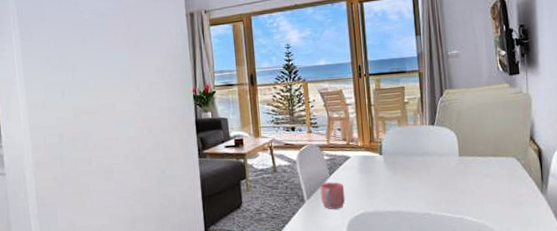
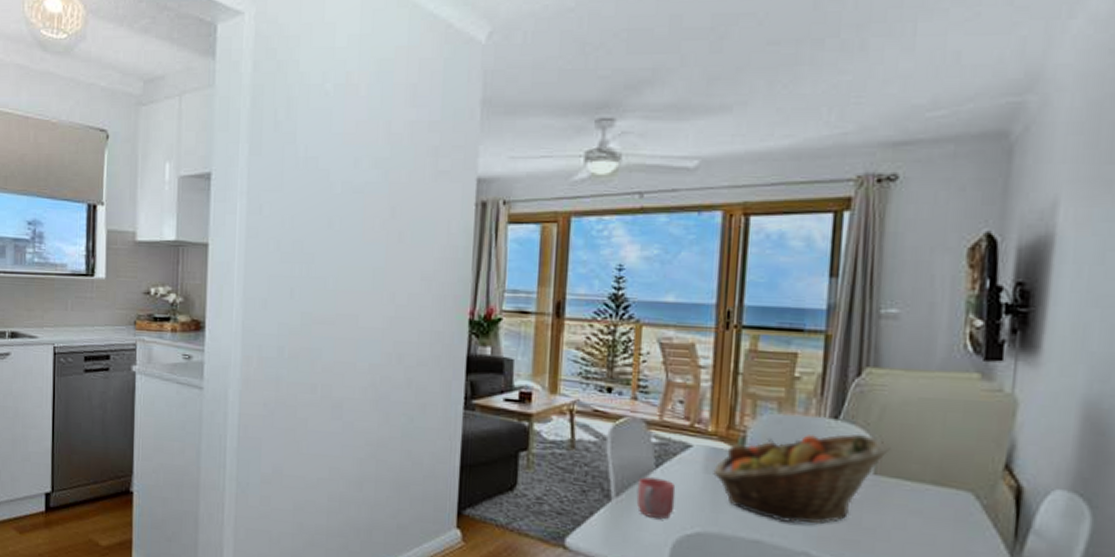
fruit basket: none [365,132,466,197] -> present [713,433,891,524]

